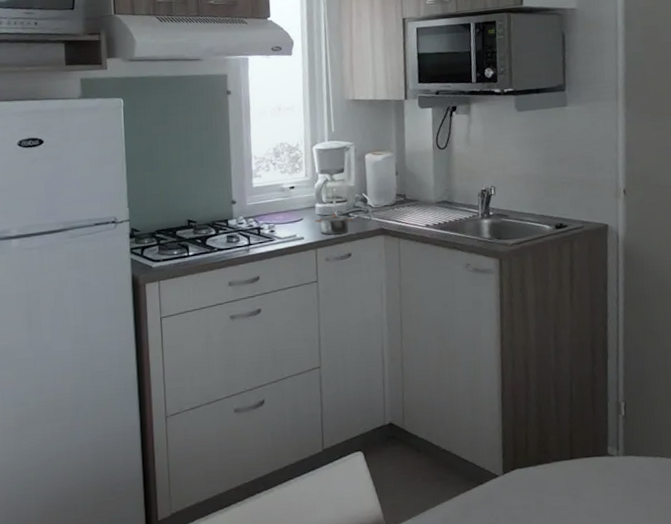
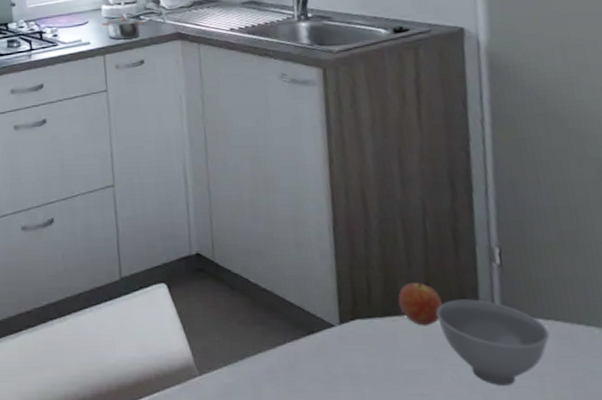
fruit: none [548,432,582,470] -> present [397,279,443,326]
bowl: none [576,445,656,513] -> present [435,299,550,385]

